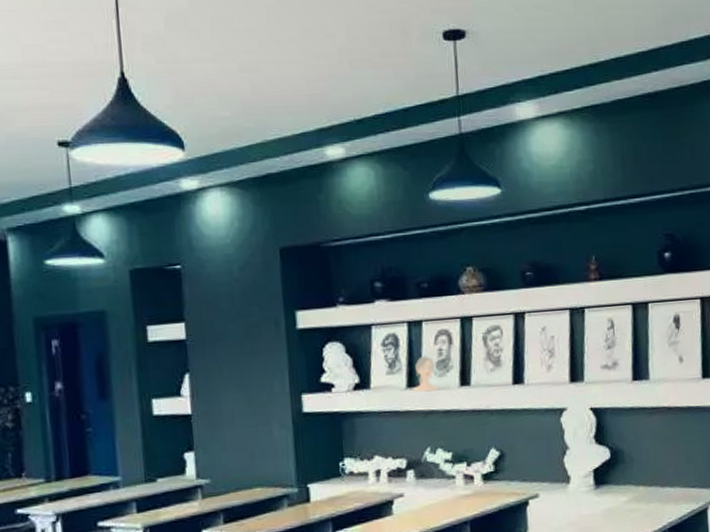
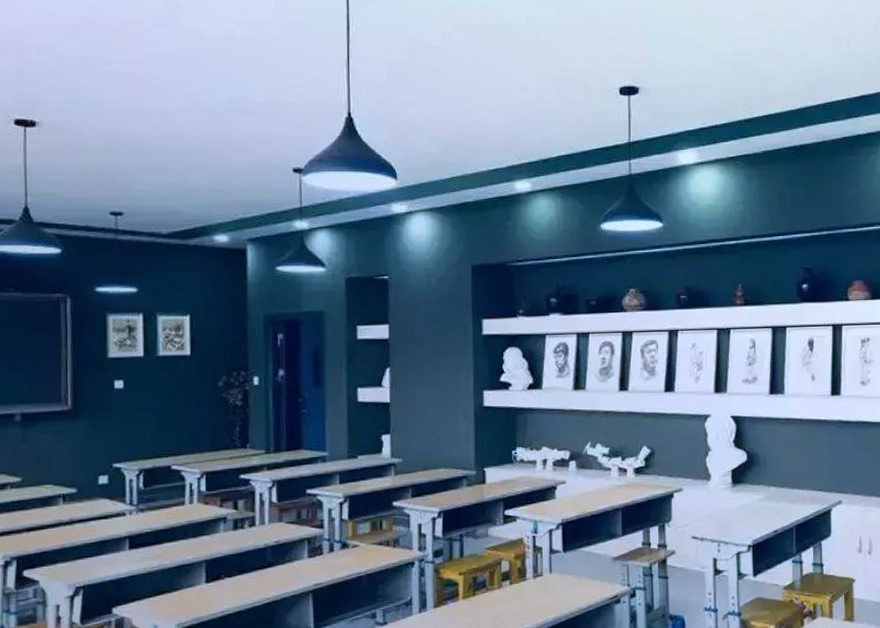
head sculpture: present [413,356,440,393] -> none [579,363,601,395]

